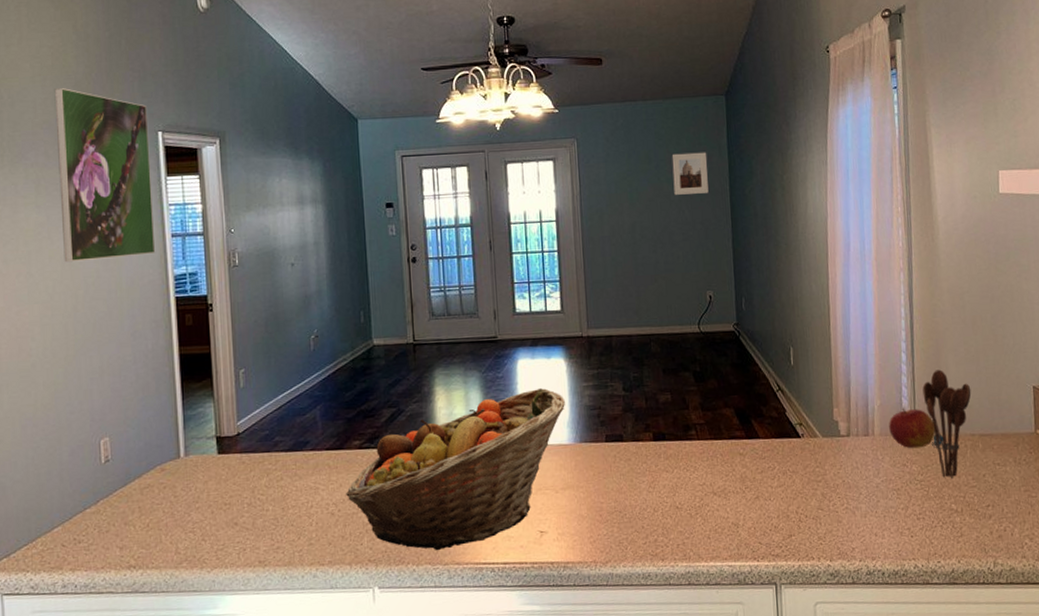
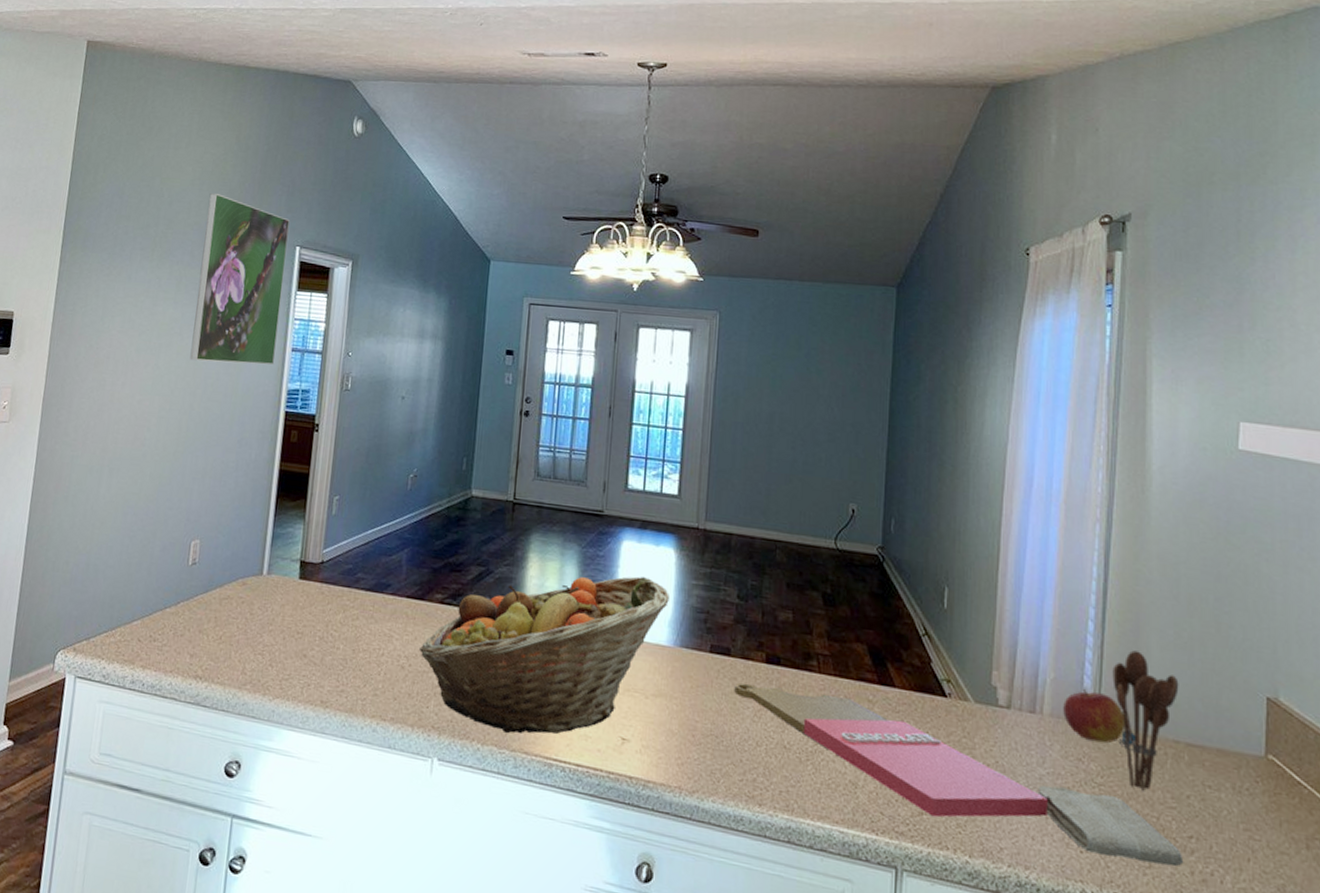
cutting board: none [630,454,885,536] -> present [734,682,1047,818]
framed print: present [671,152,709,195] -> none [824,343,868,393]
washcloth: none [876,488,985,536] -> present [1037,785,1184,867]

